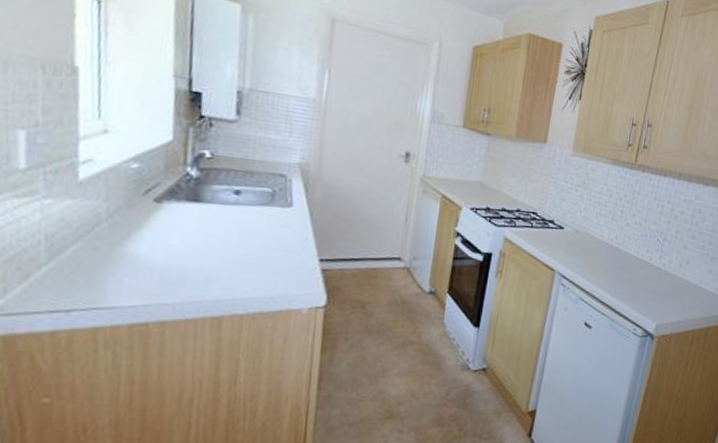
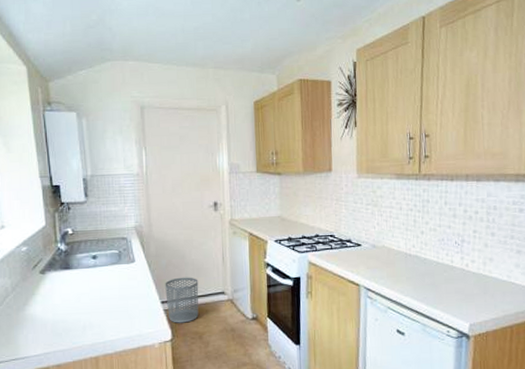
waste bin: none [325,233,372,288] -> present [165,277,199,323]

